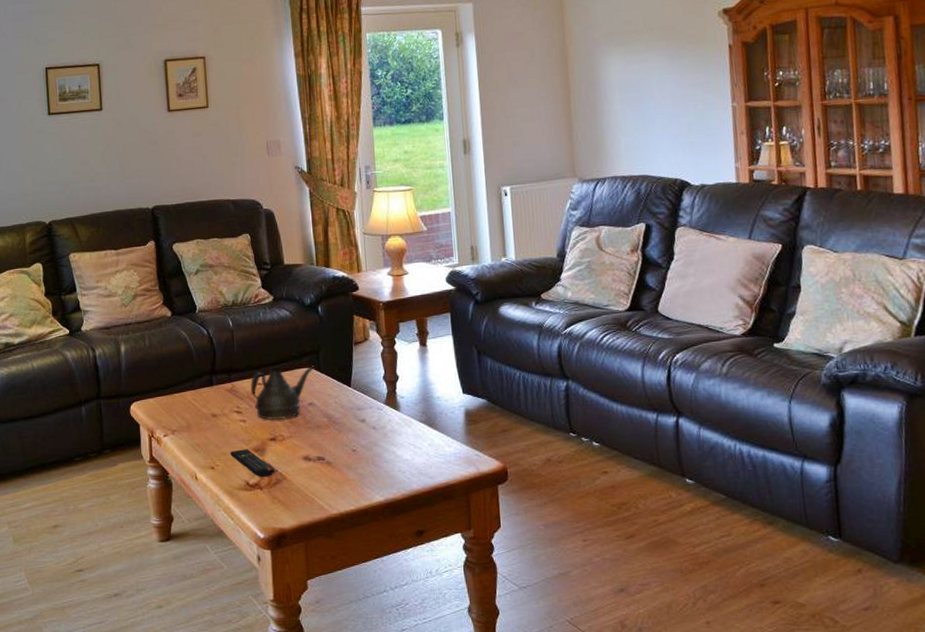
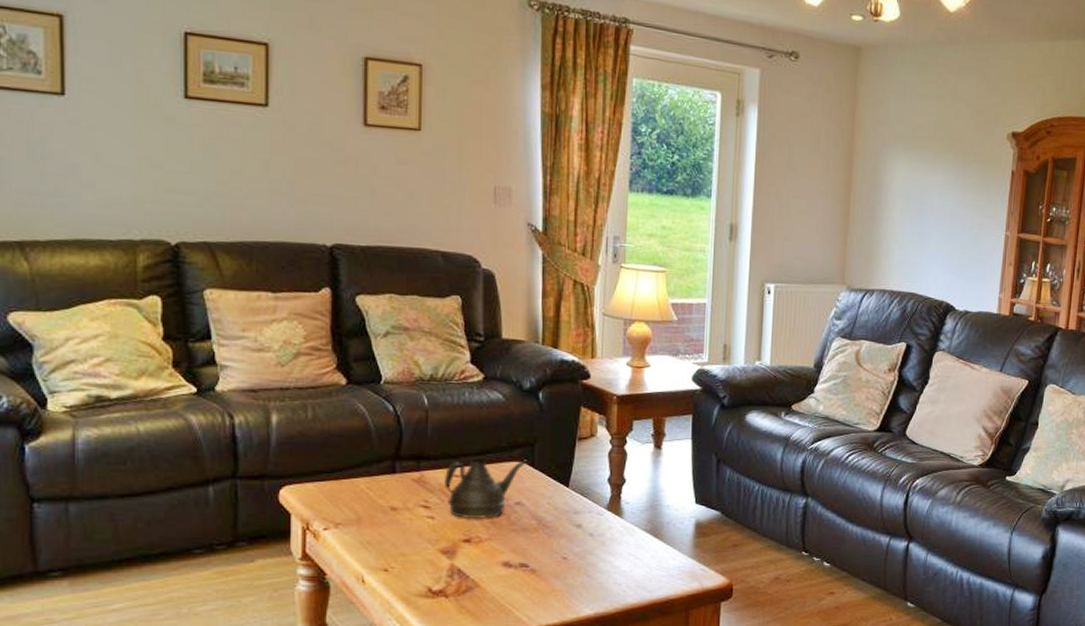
remote control: present [230,449,275,478] -> none [411,550,466,584]

